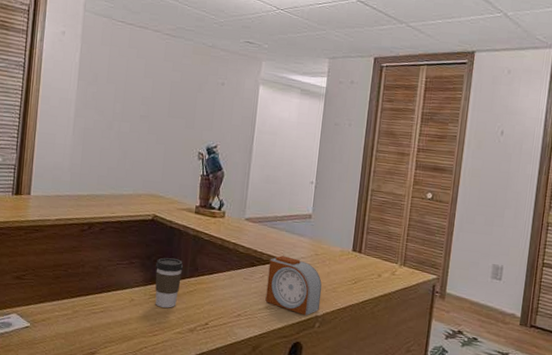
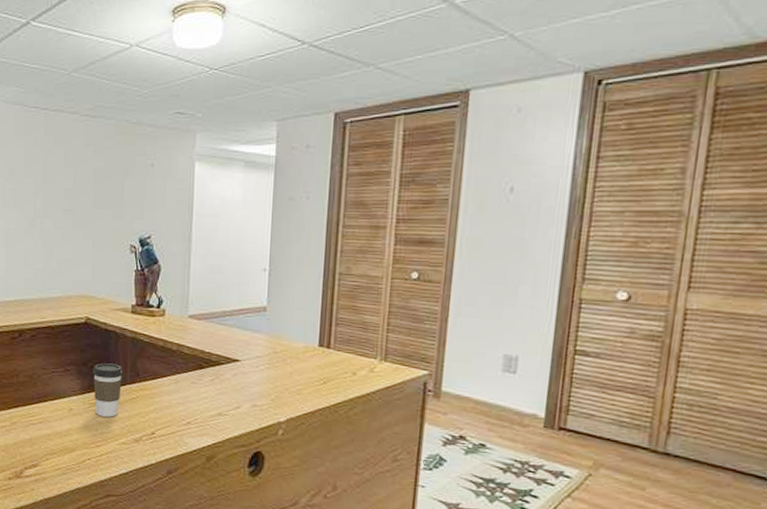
alarm clock: present [265,256,322,316] -> none [218,355,284,422]

